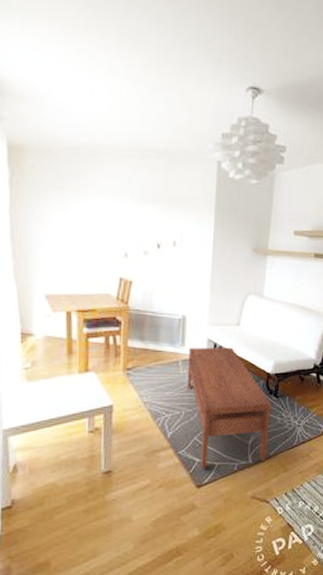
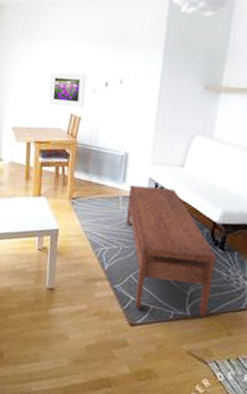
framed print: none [91,231,136,271] -> present [48,71,87,108]

